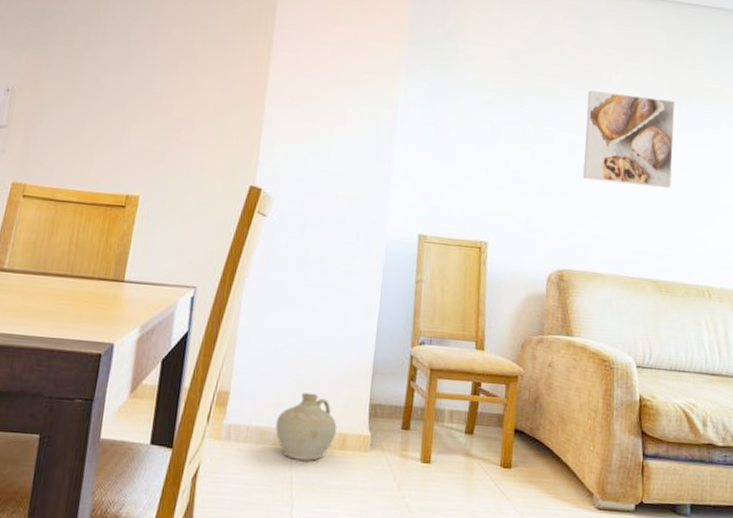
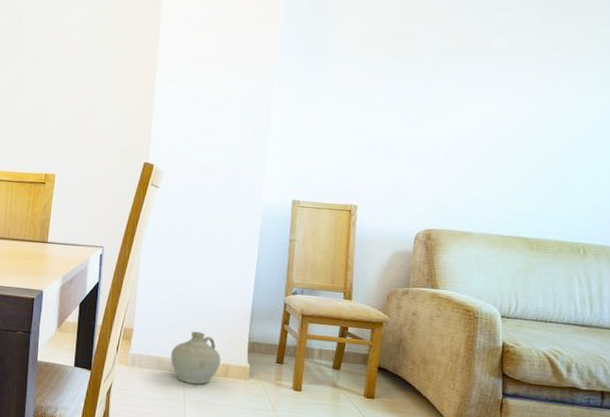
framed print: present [583,91,675,188] -> none [456,57,561,149]

